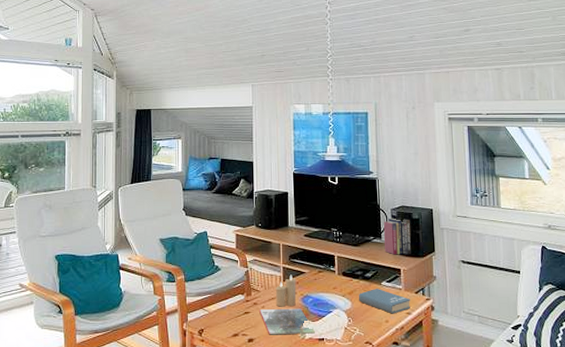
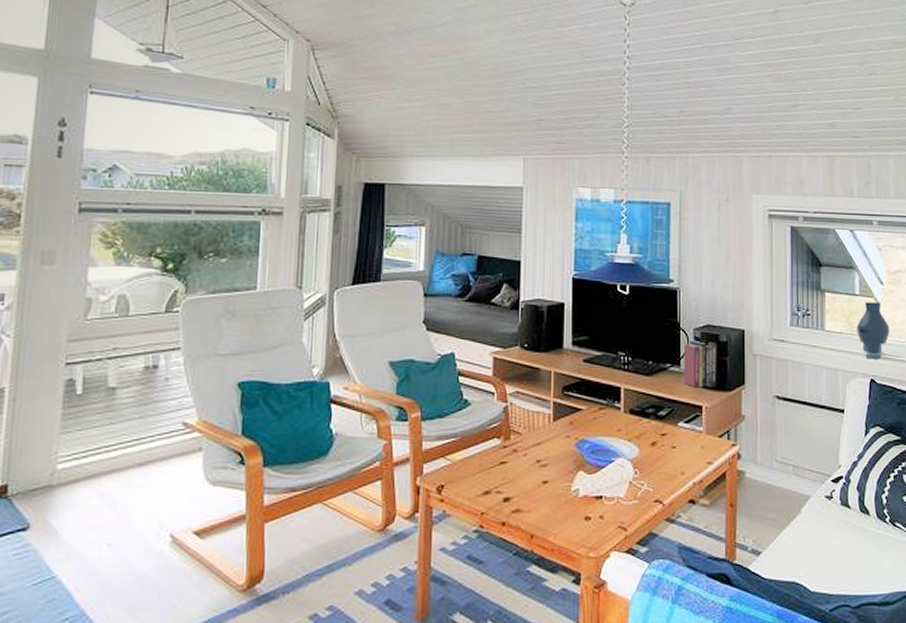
magazine: present [259,308,316,335] -> none [520,456,592,493]
candle: present [275,274,297,307] -> none [541,412,570,455]
book: present [359,289,410,314] -> none [649,431,712,464]
vase: none [528,184,557,230] -> present [857,302,890,359]

